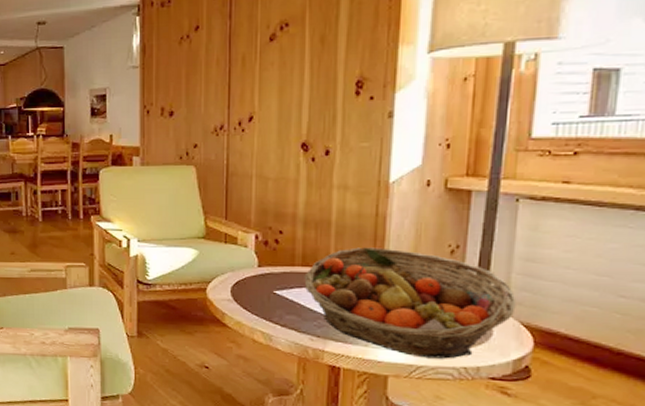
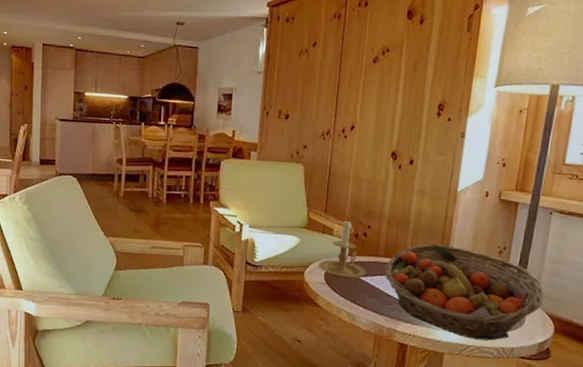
candle holder: none [222,225,282,294] -> present [317,219,366,279]

